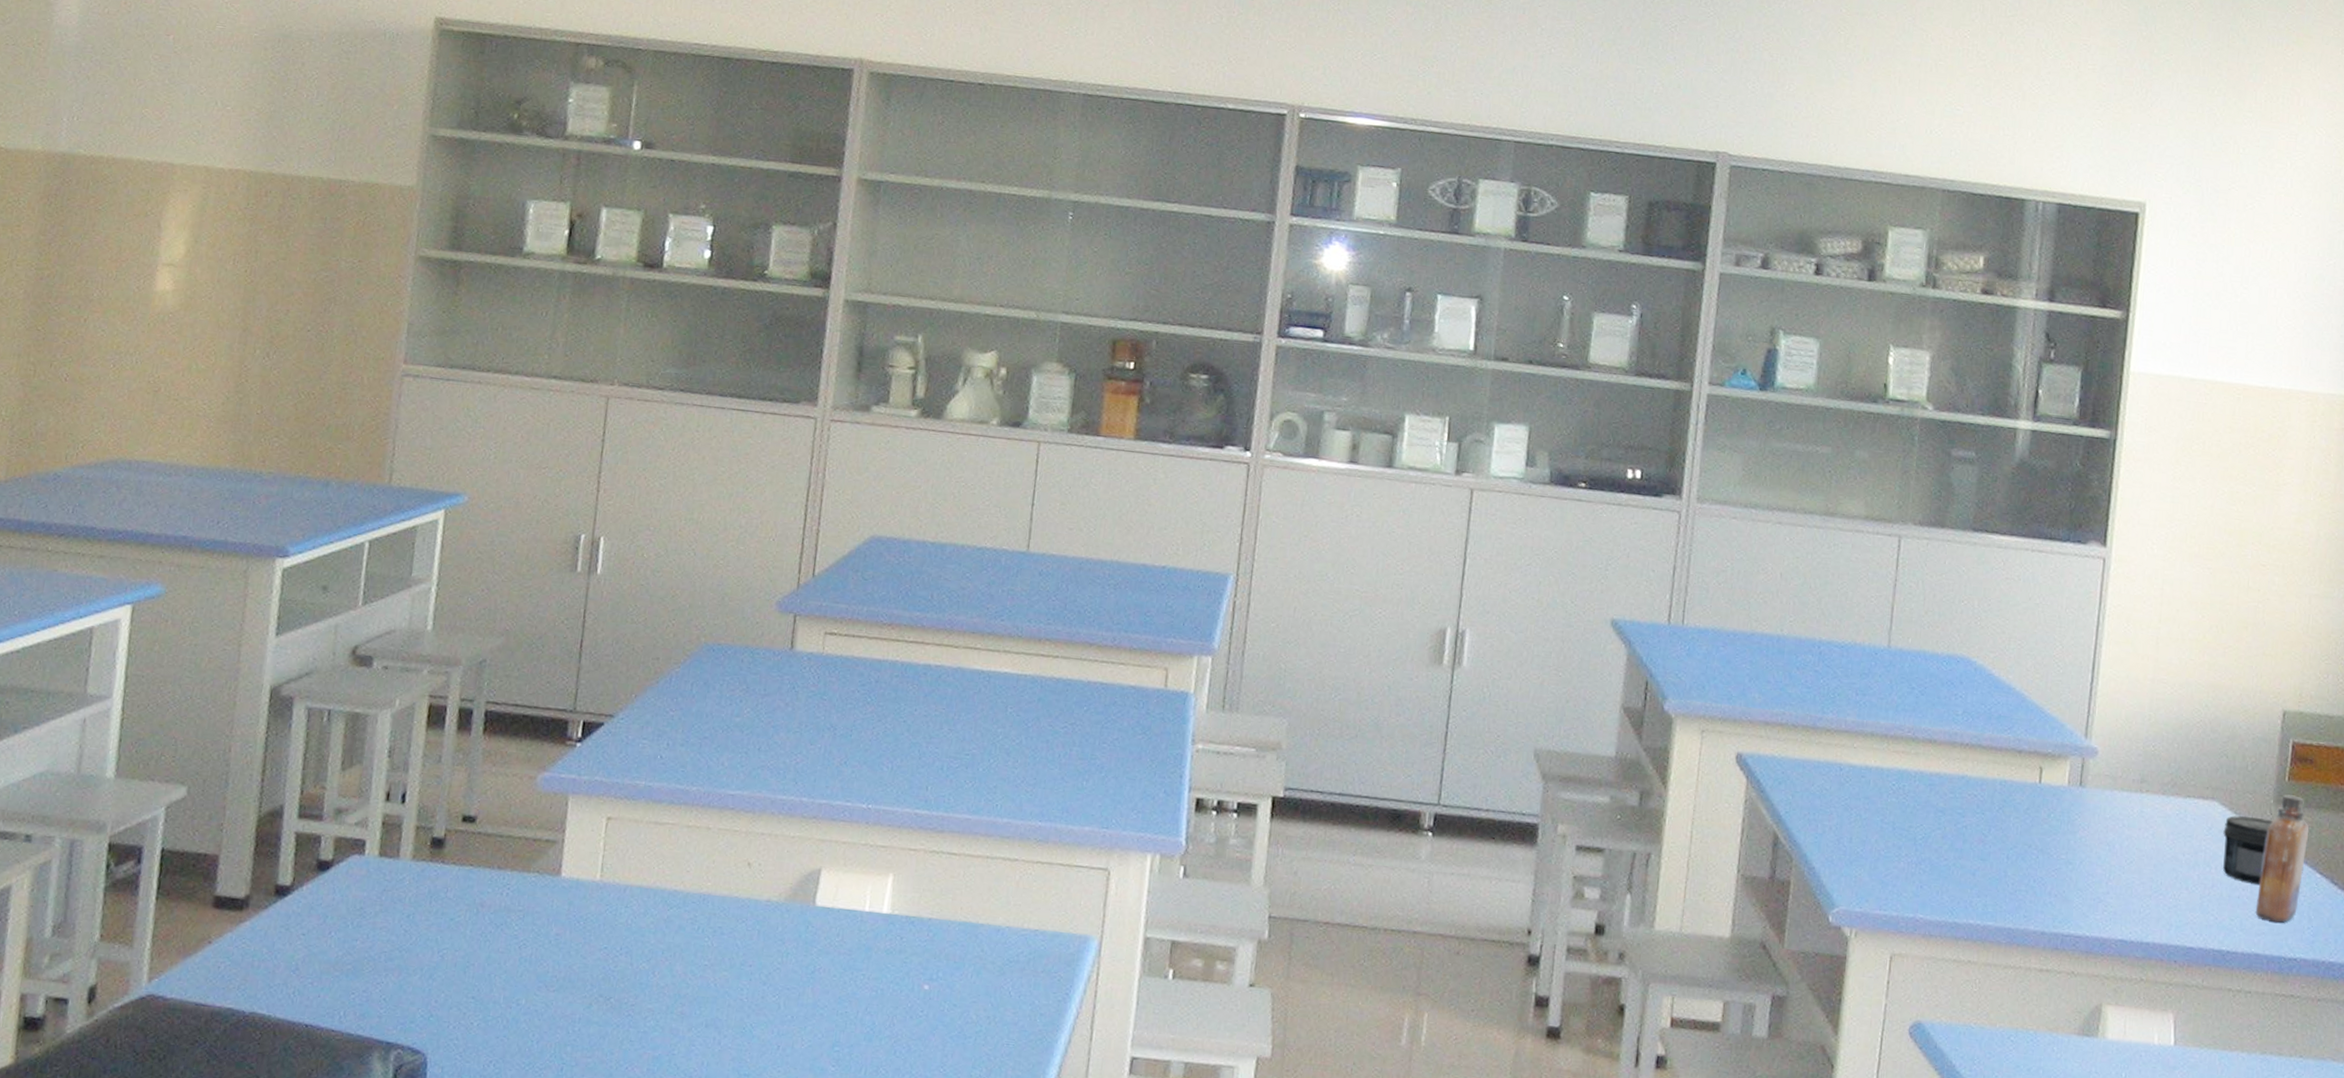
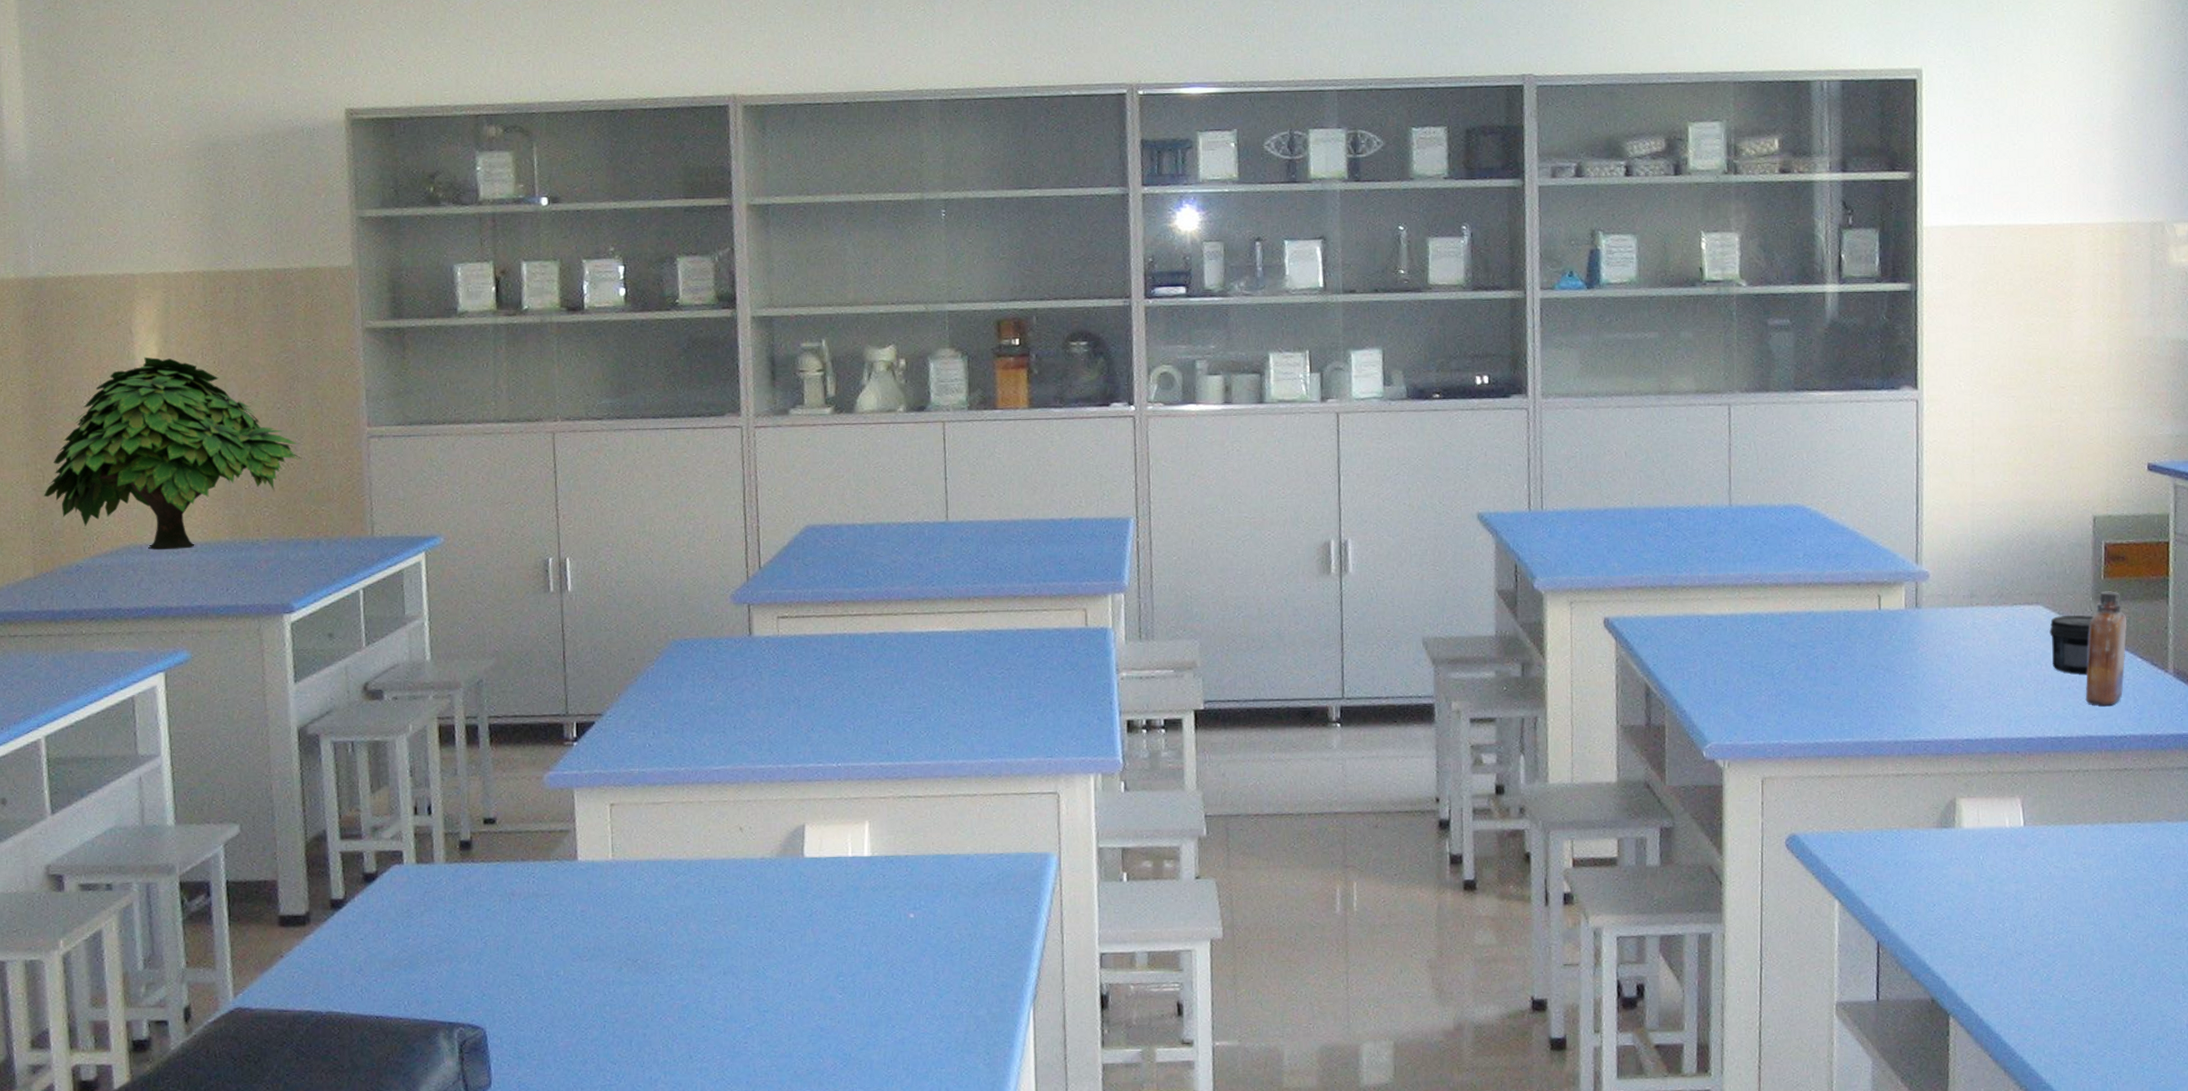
plant: none [31,255,325,472] -> present [43,357,302,550]

